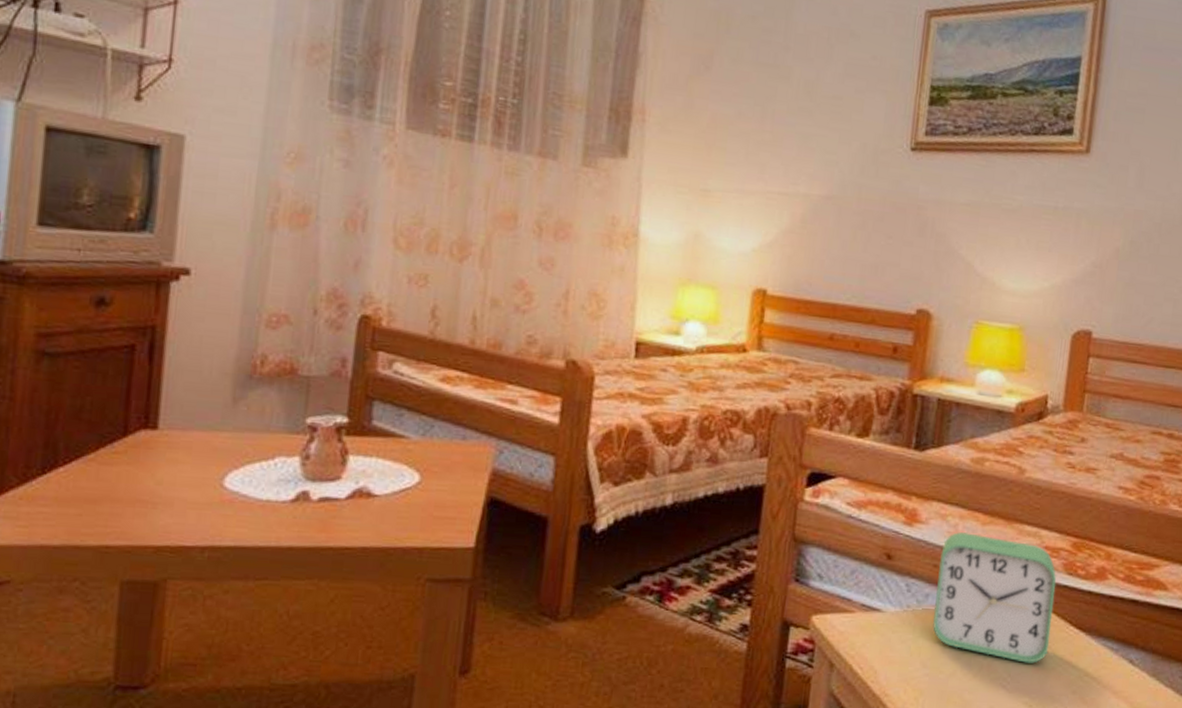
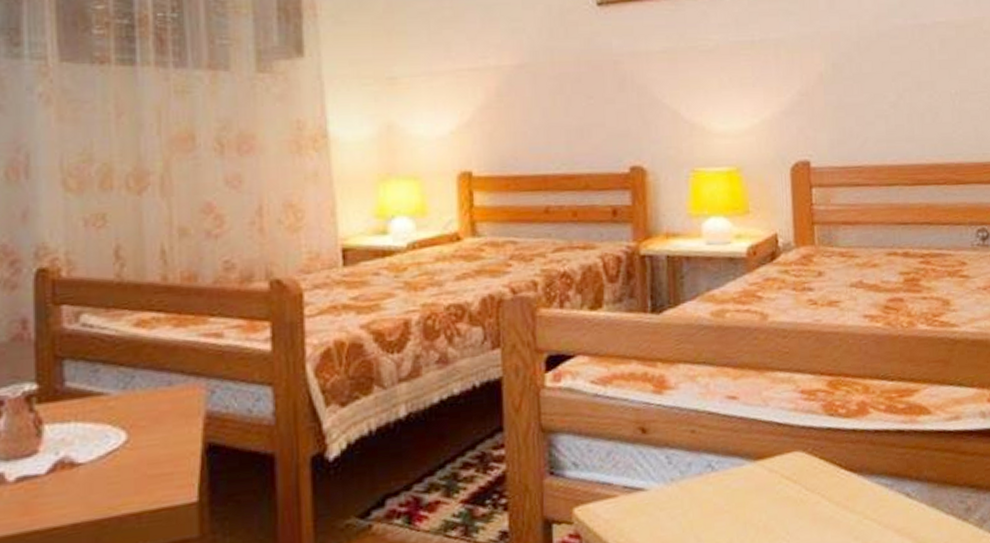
alarm clock: present [932,532,1057,663] -> none [696,390,823,517]

